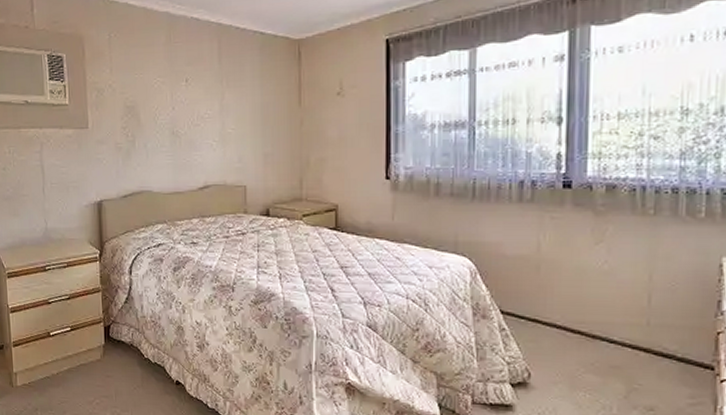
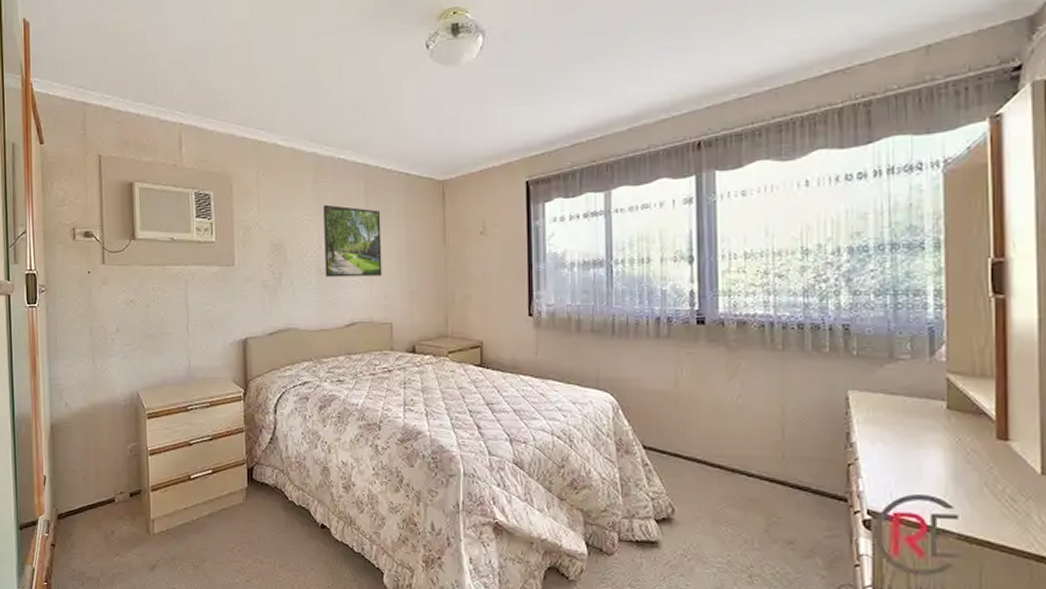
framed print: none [176,65,236,140] -> present [323,204,382,278]

